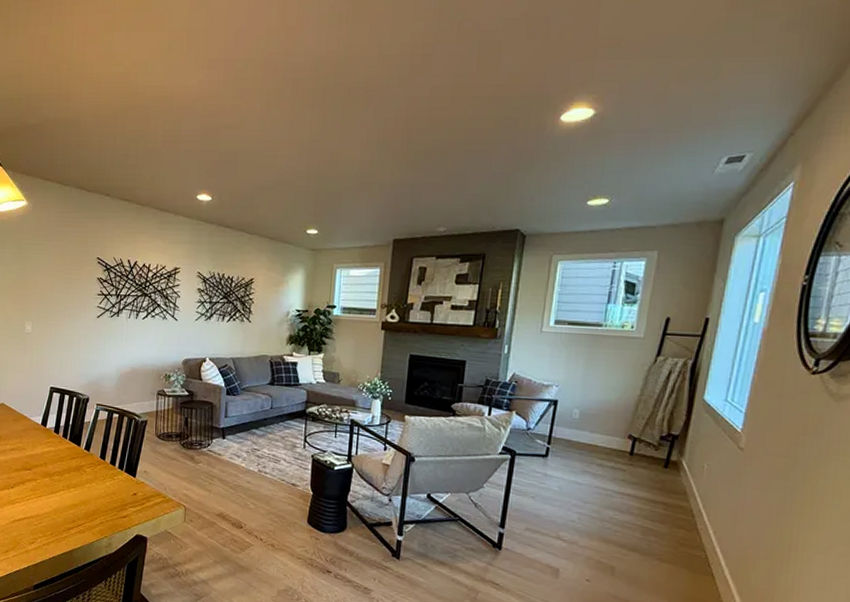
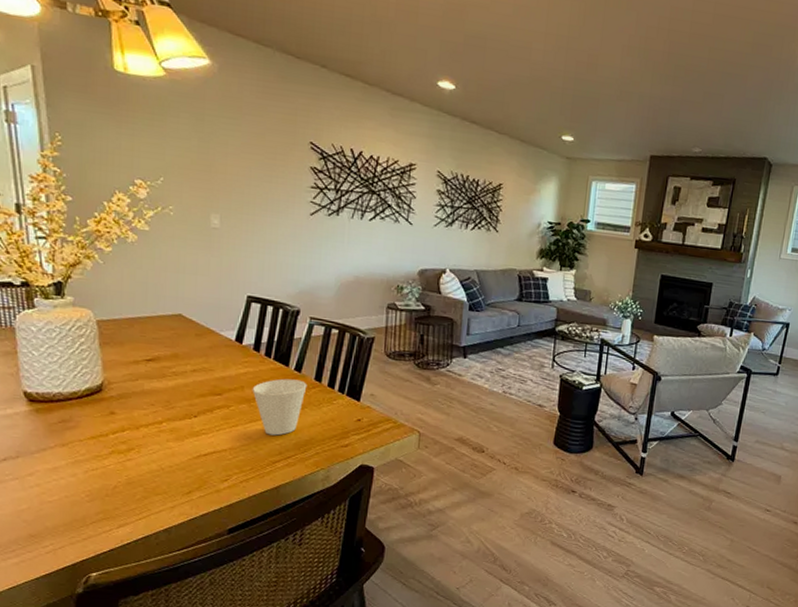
cup: none [53,456,94,506] -> present [252,378,307,436]

